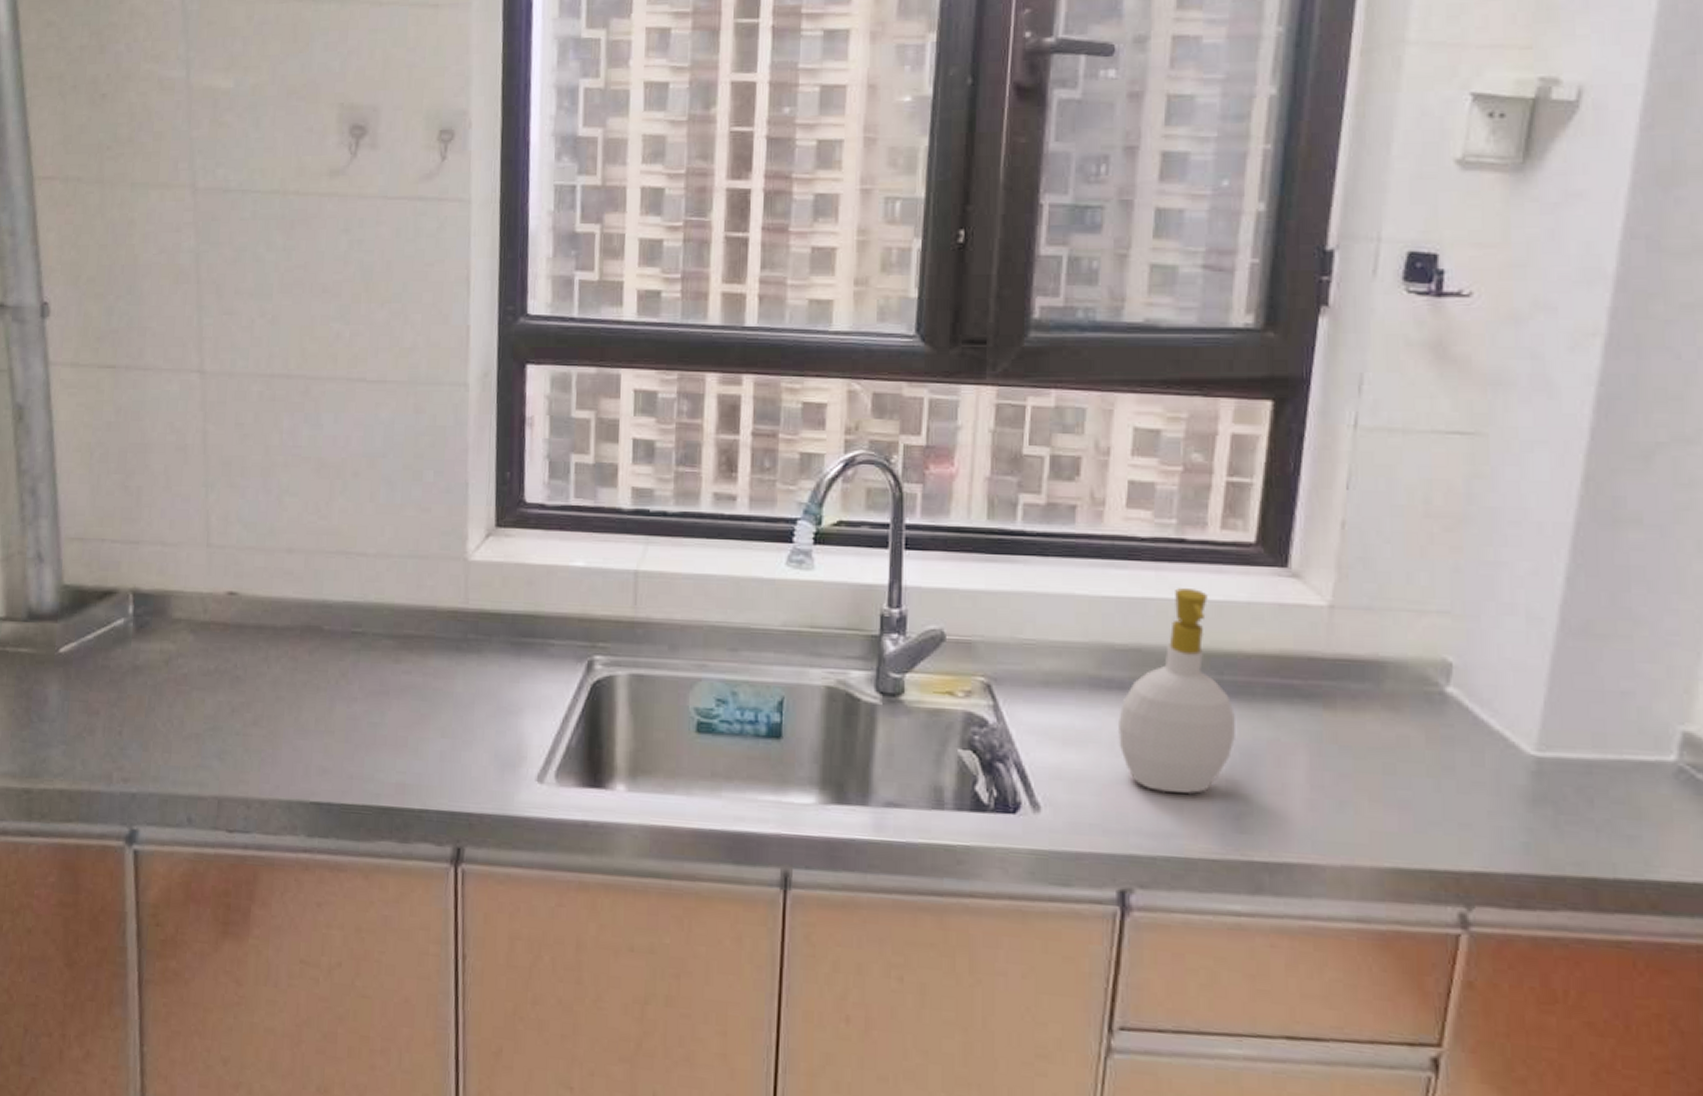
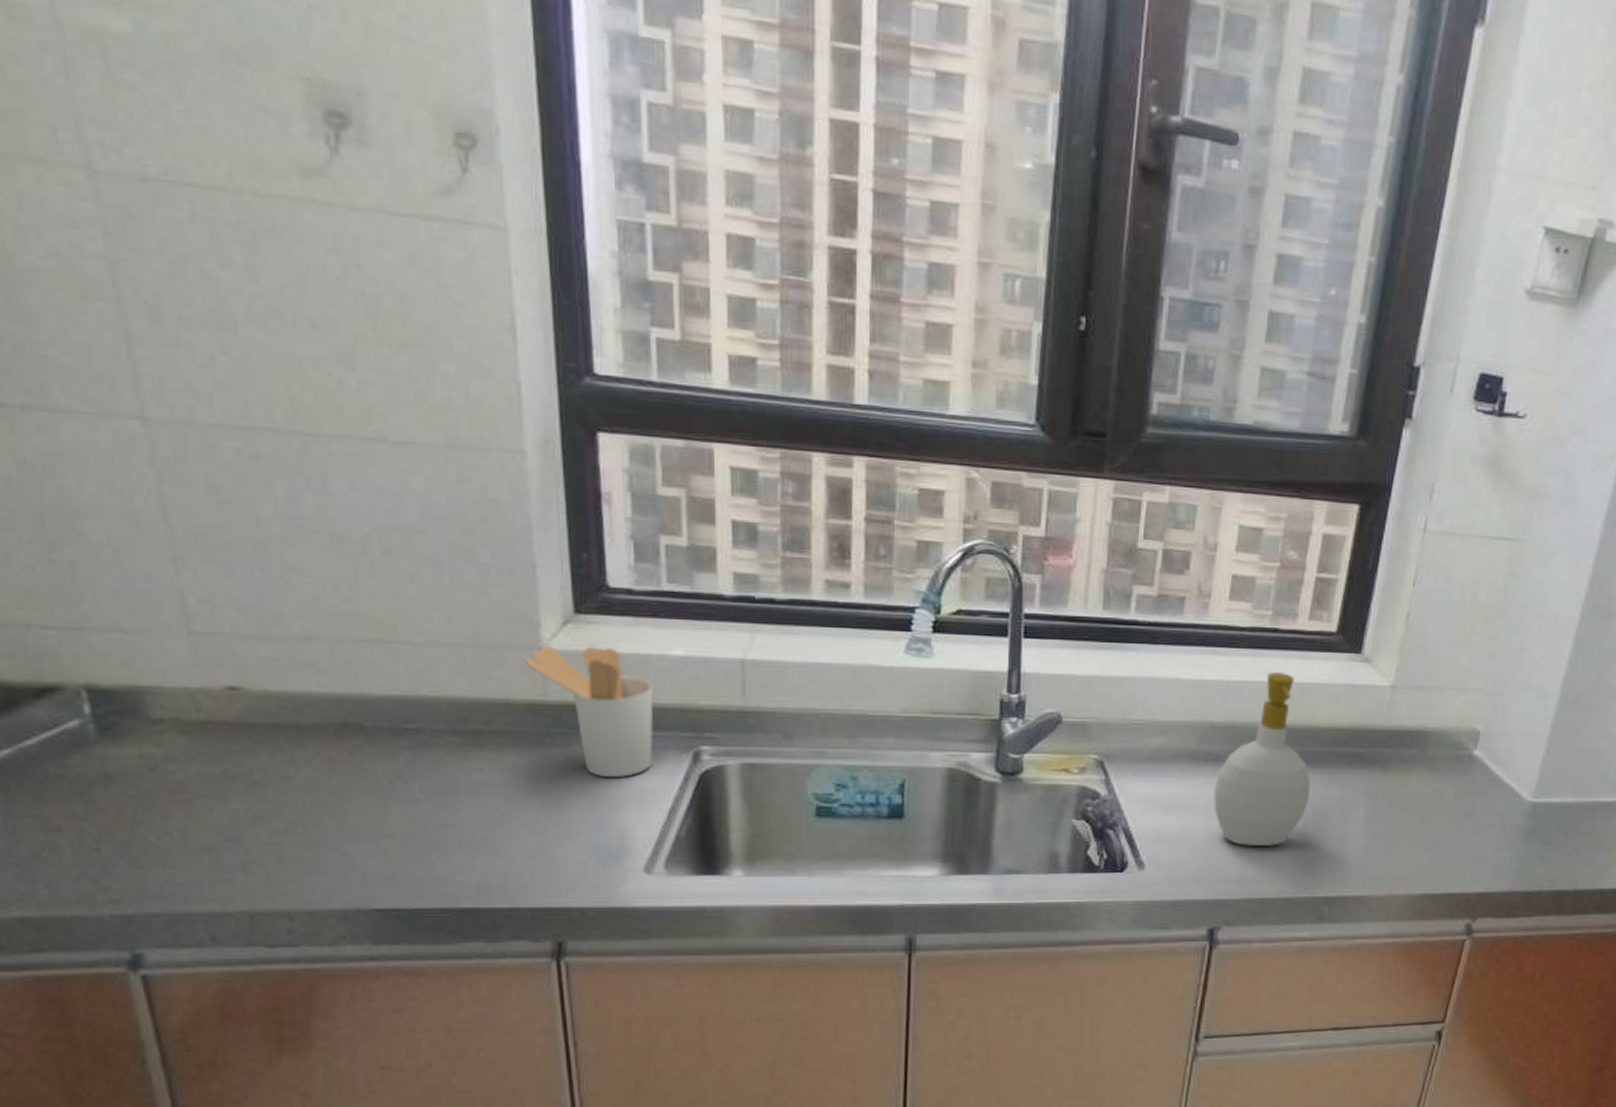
utensil holder: none [452,557,557,685] -> present [524,646,654,778]

